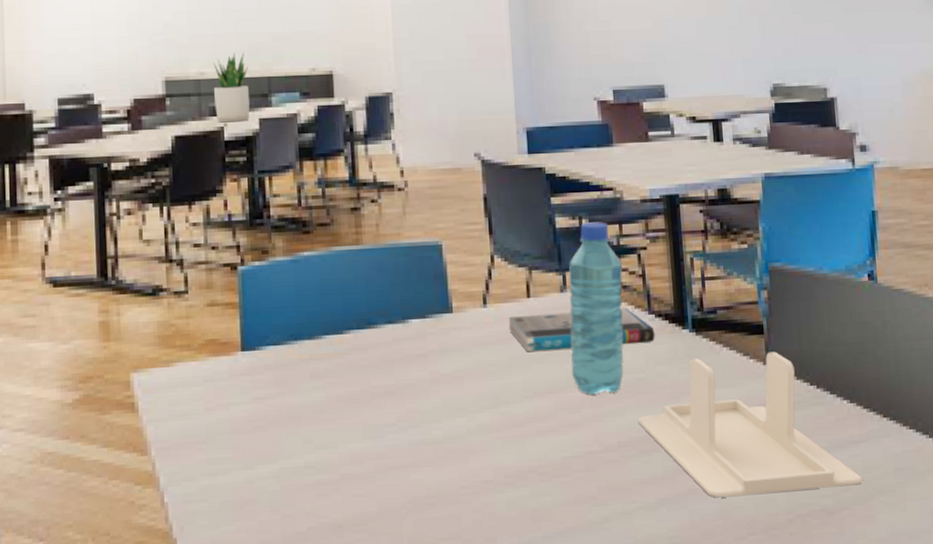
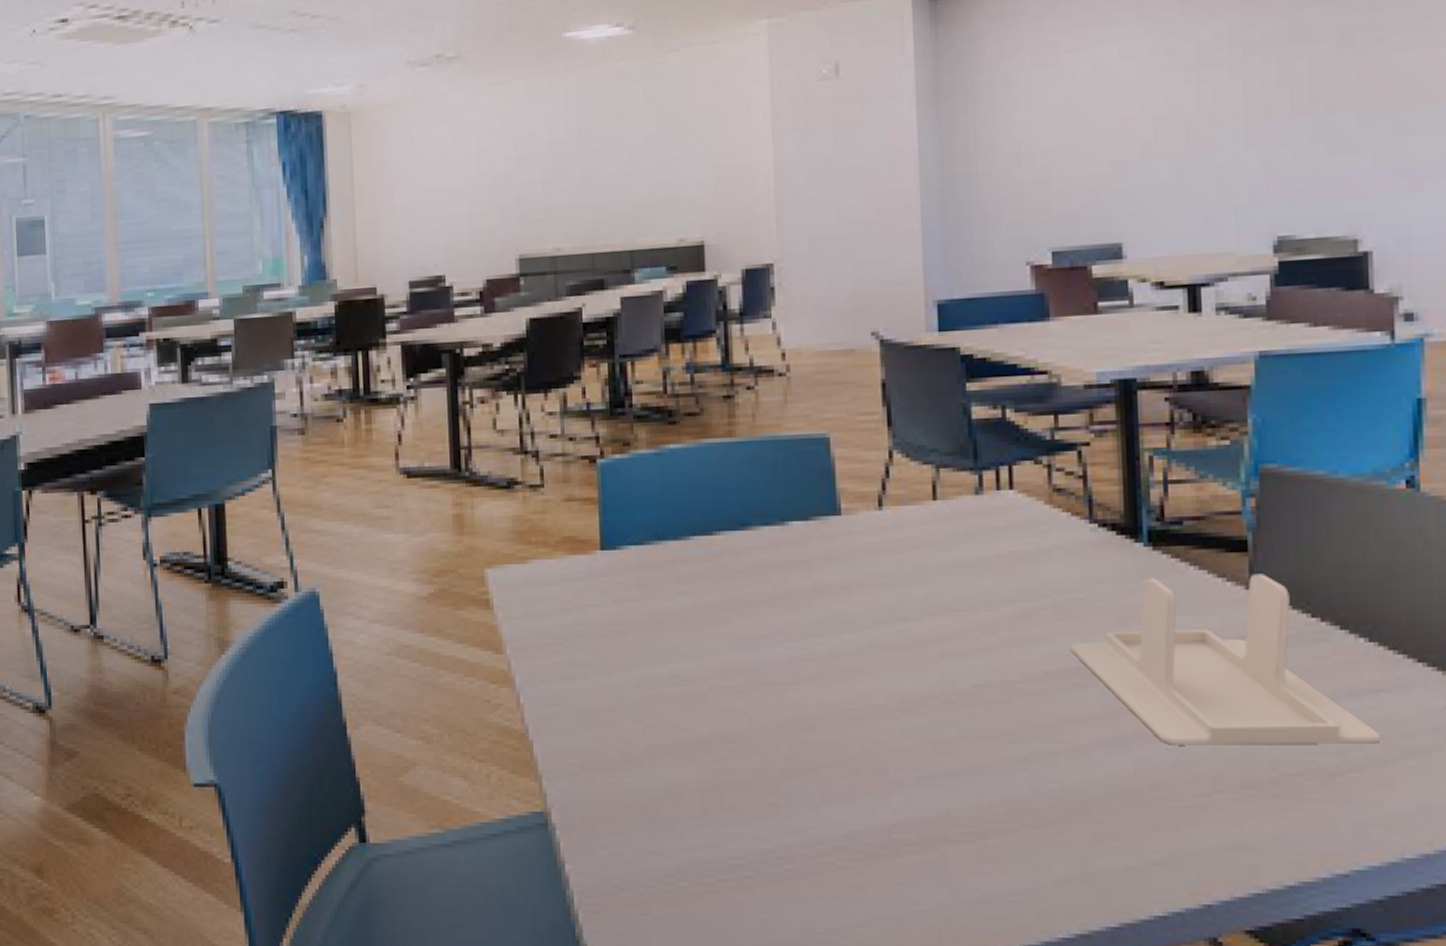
planter: present [213,52,250,123] -> none [570,224,611,303]
book: present [508,307,655,351] -> none [909,514,1097,562]
water bottle: present [569,221,624,394] -> none [986,411,1056,614]

